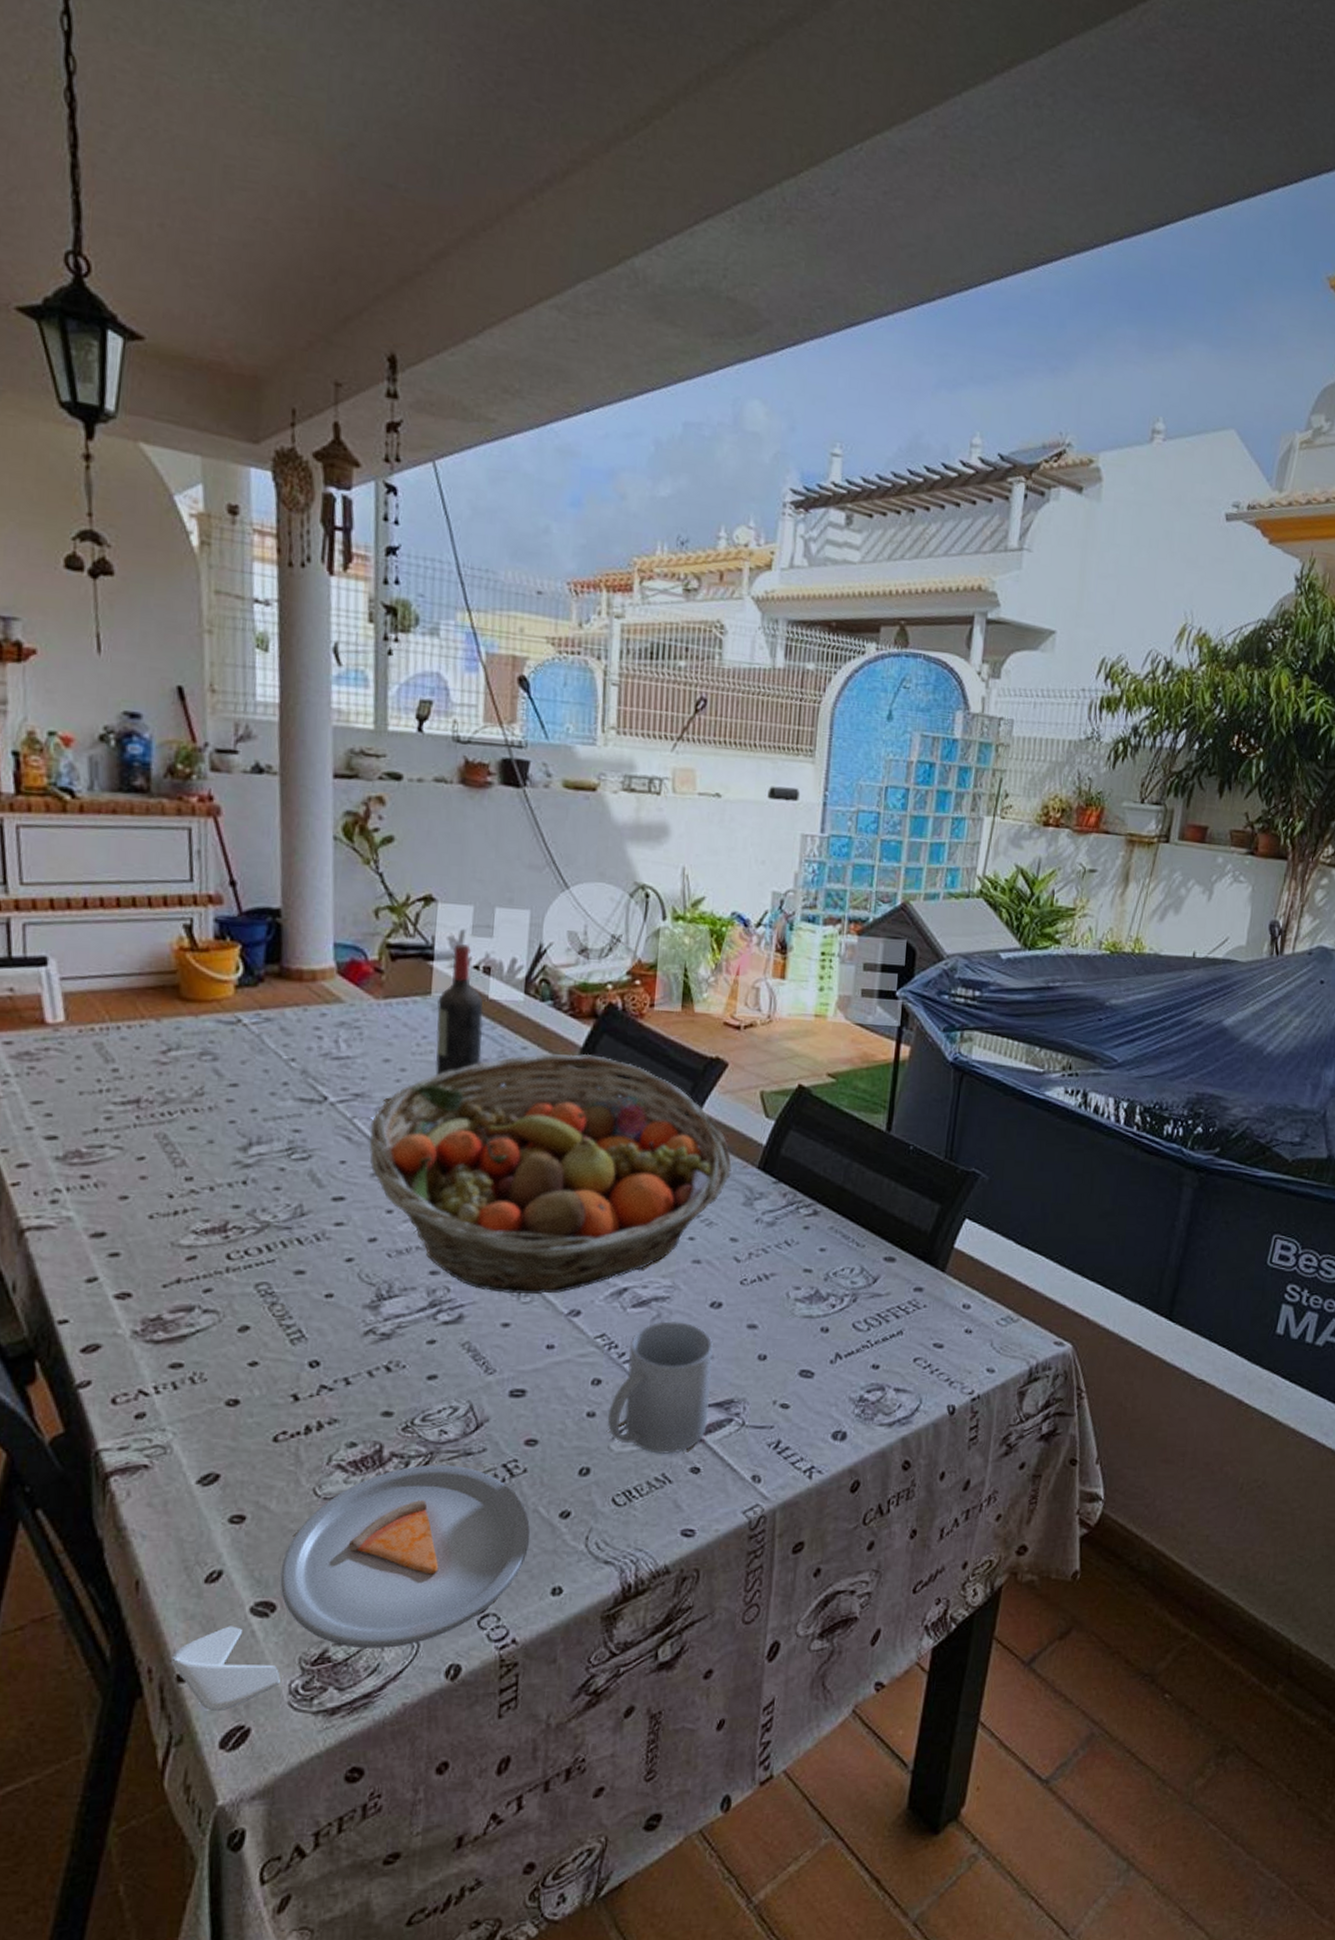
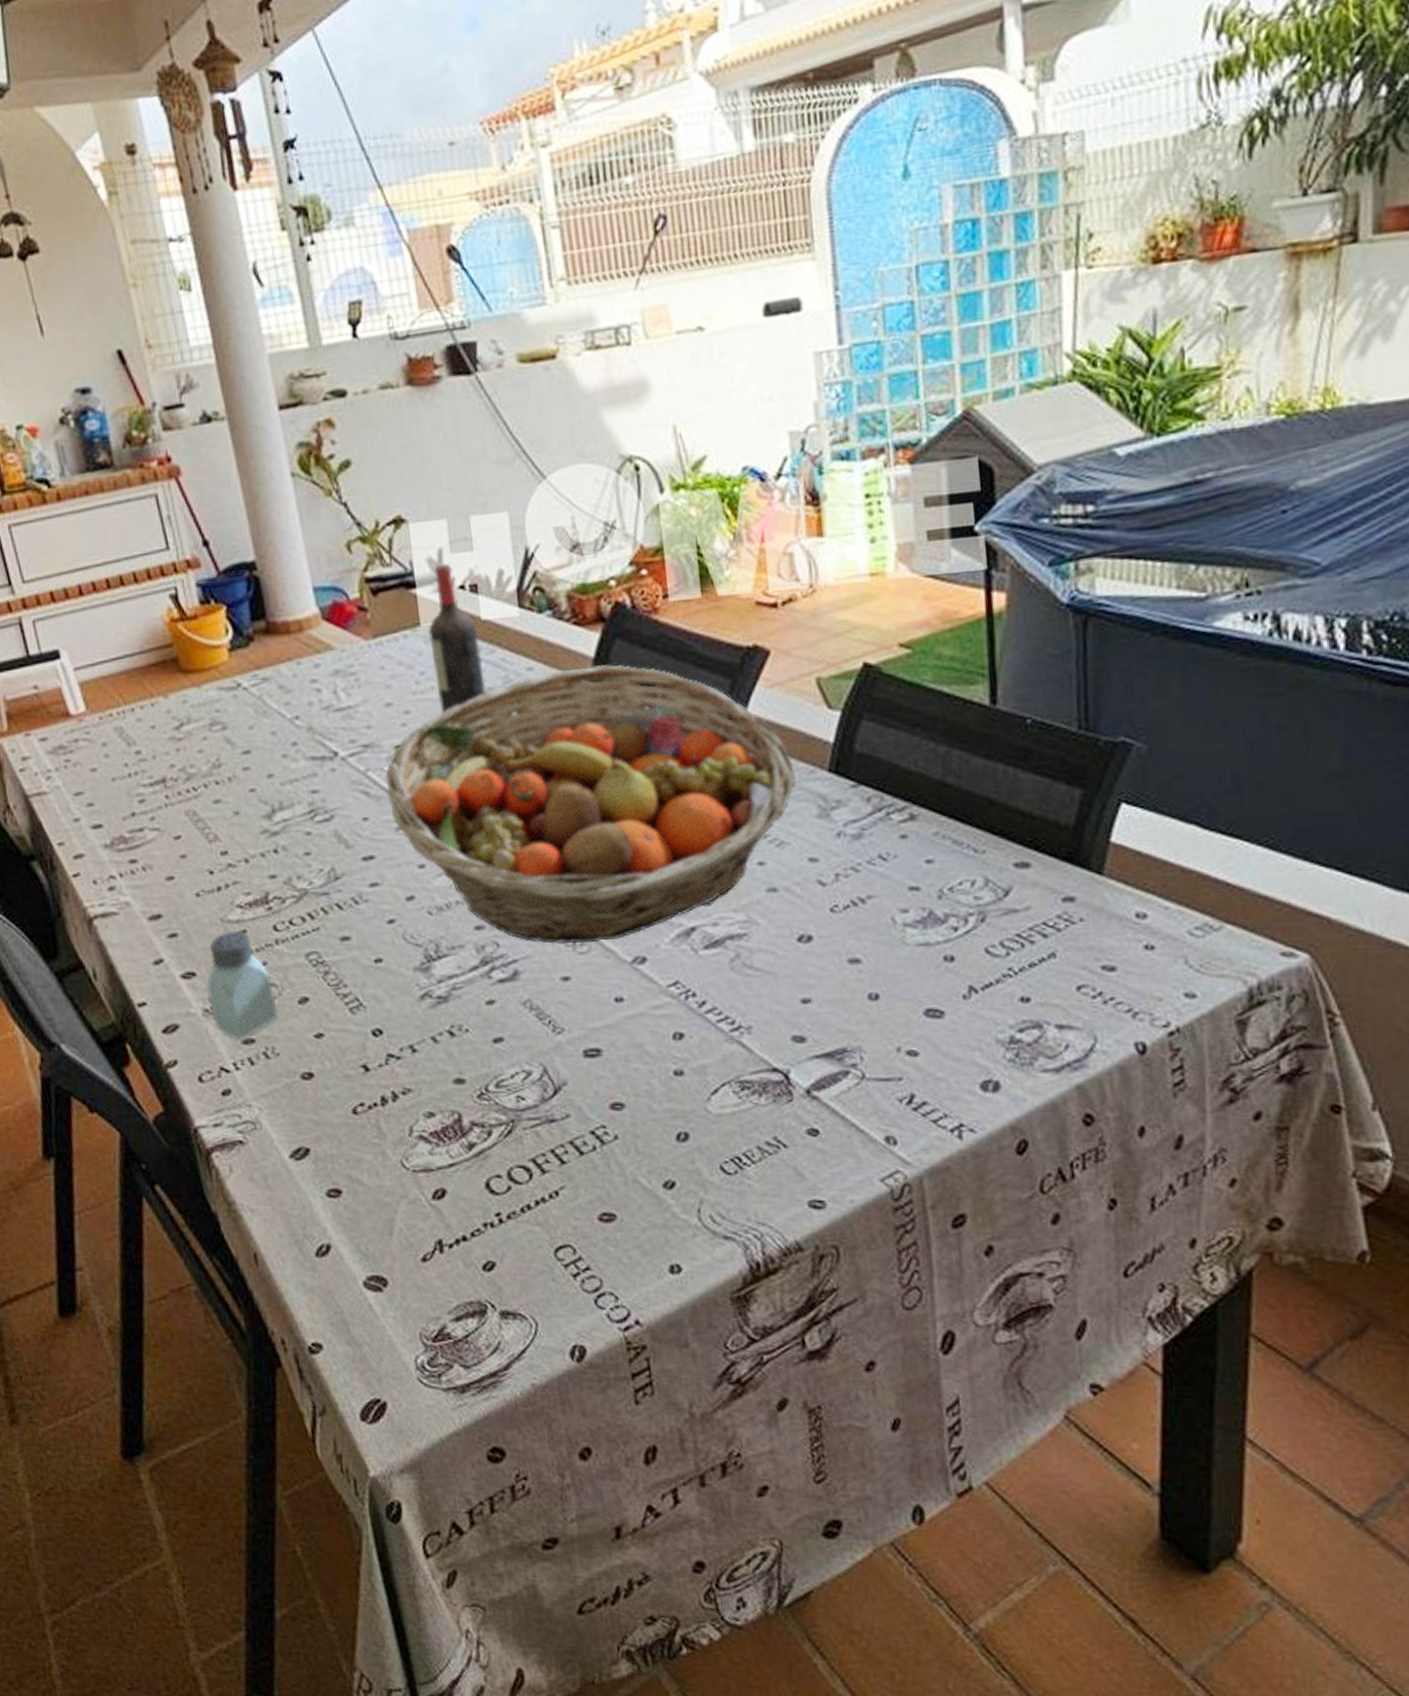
saltshaker: none [141,1255,214,1363] -> present [207,930,278,1040]
dinner plate: present [171,1465,530,1712] -> none [300,1133,635,1384]
mug: present [608,1320,714,1454] -> none [698,960,819,1115]

